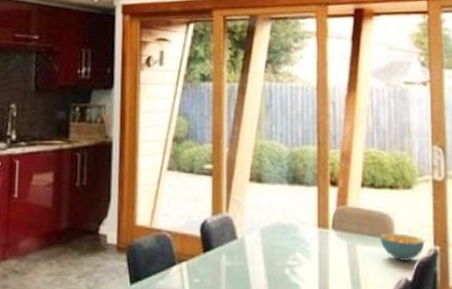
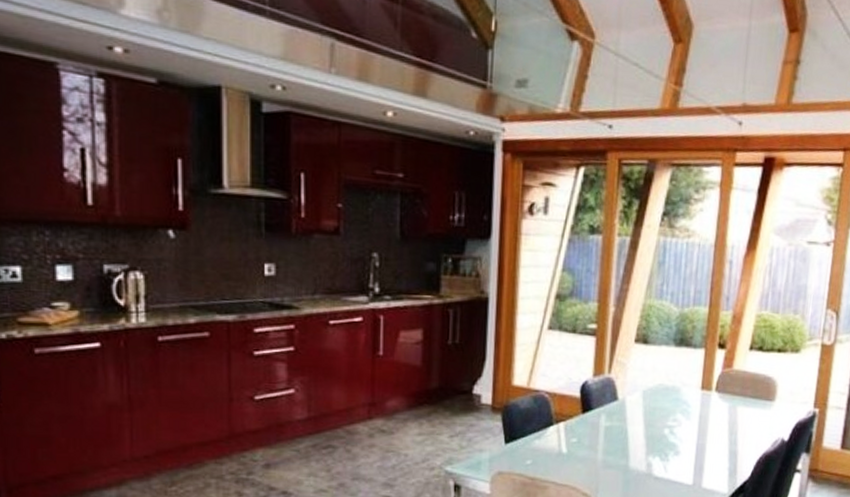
cereal bowl: present [379,233,425,262] -> none [761,395,805,423]

